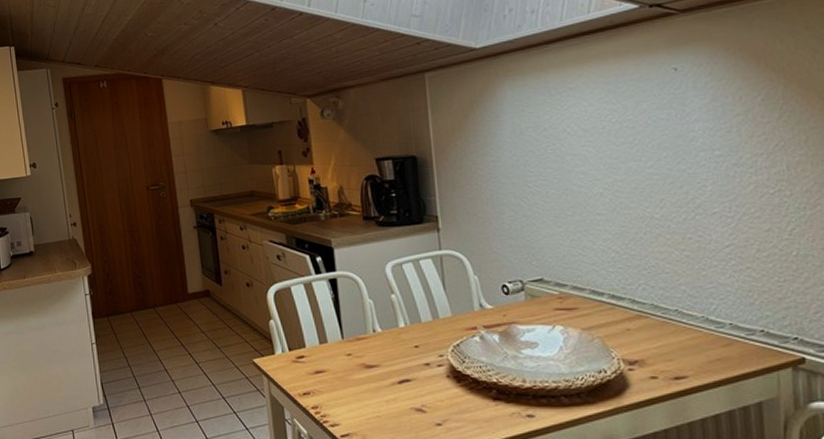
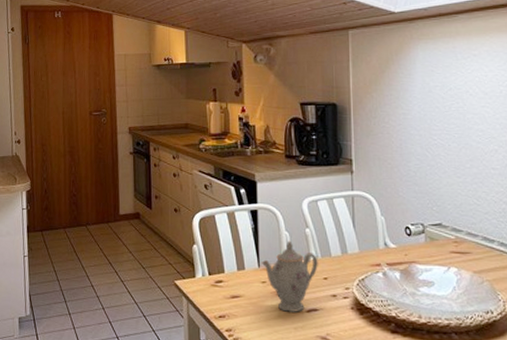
teapot: none [344,308,408,384] -> present [261,240,318,312]

